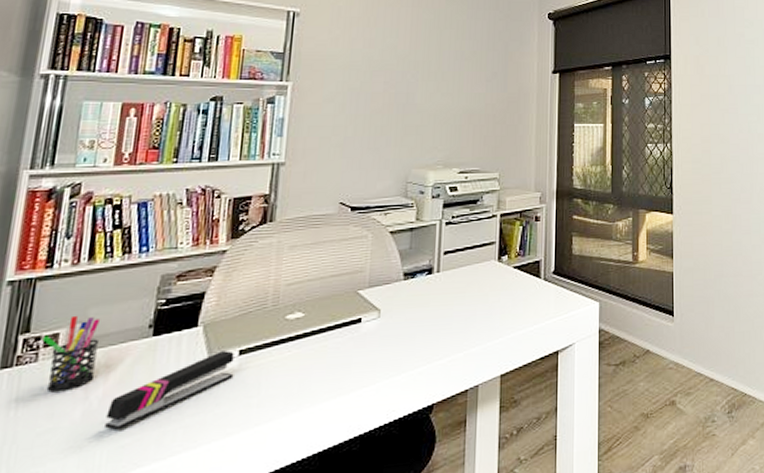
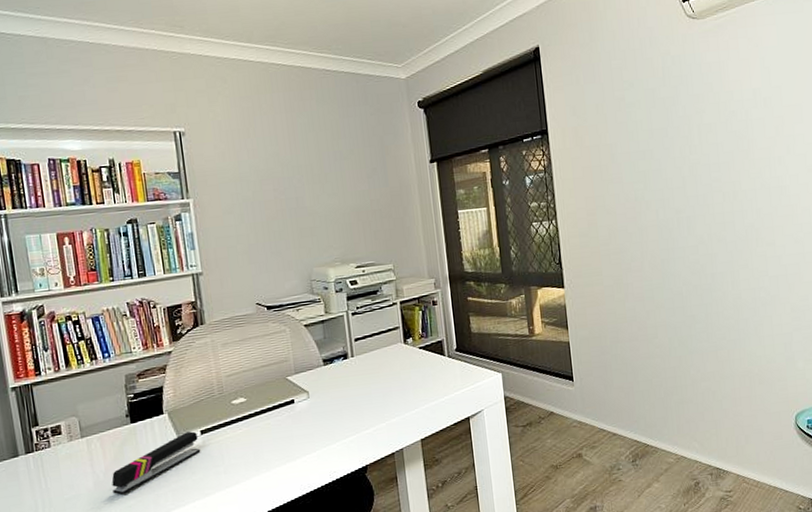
pen holder: present [42,315,101,393] -> none [49,410,96,469]

